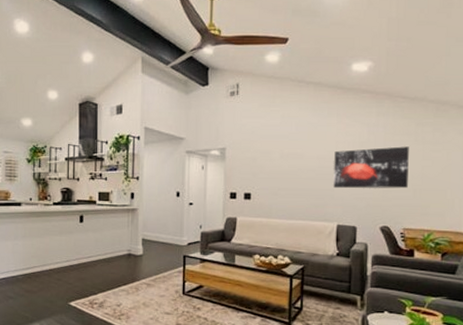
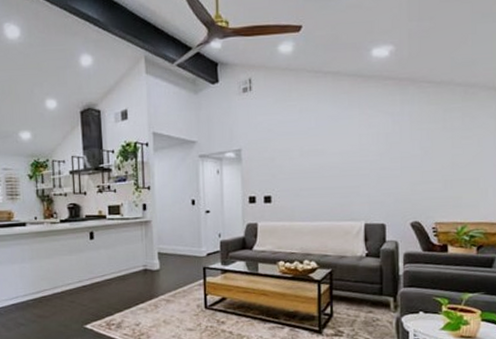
wall art: present [333,146,409,189] -> none [358,135,438,185]

